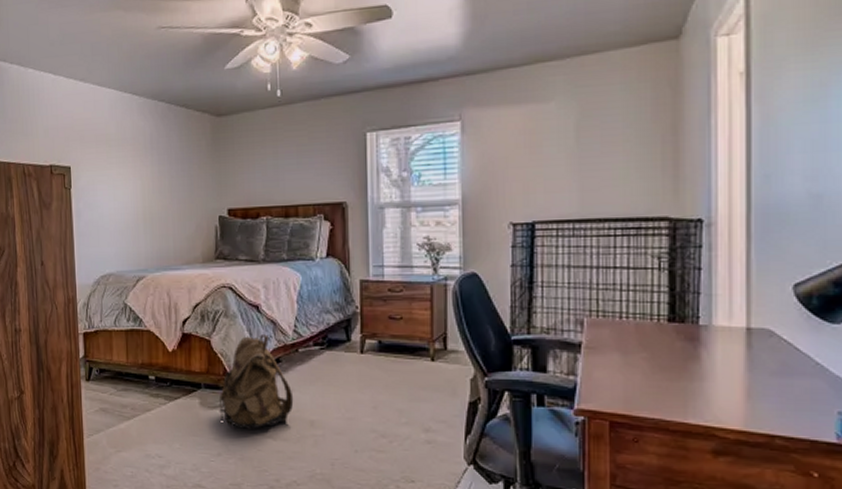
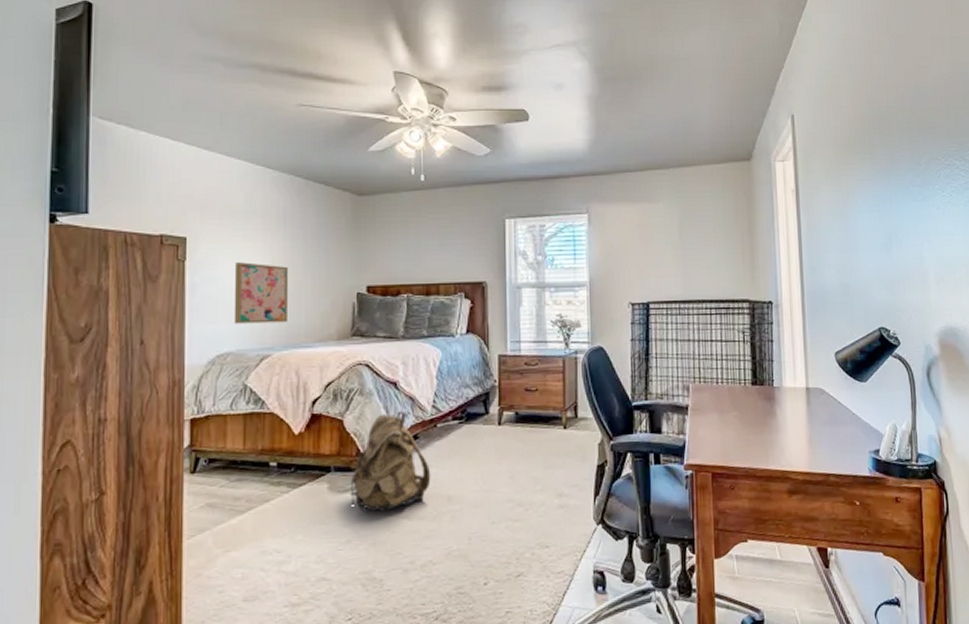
wall art: none [112,188,159,247] -> present [234,262,289,324]

